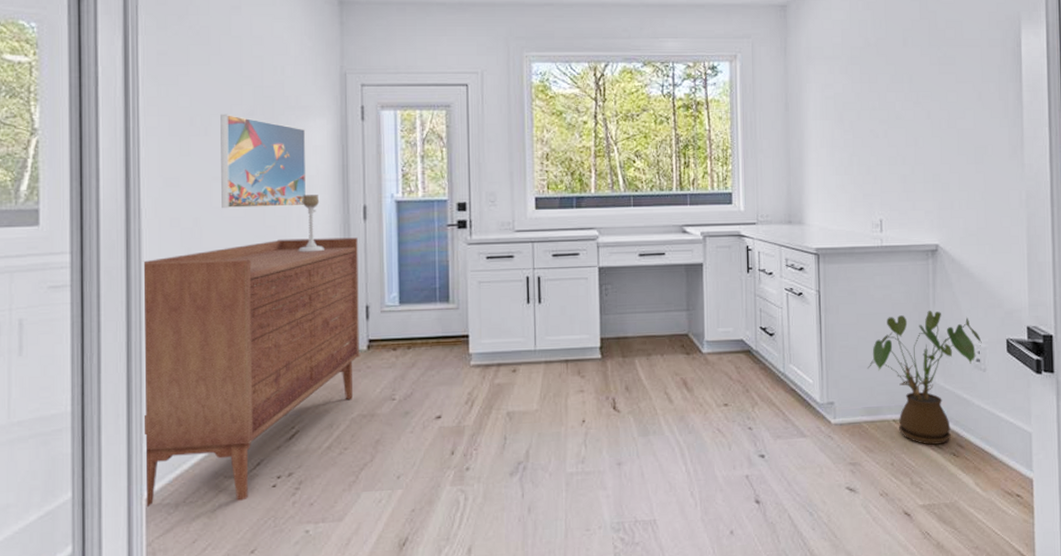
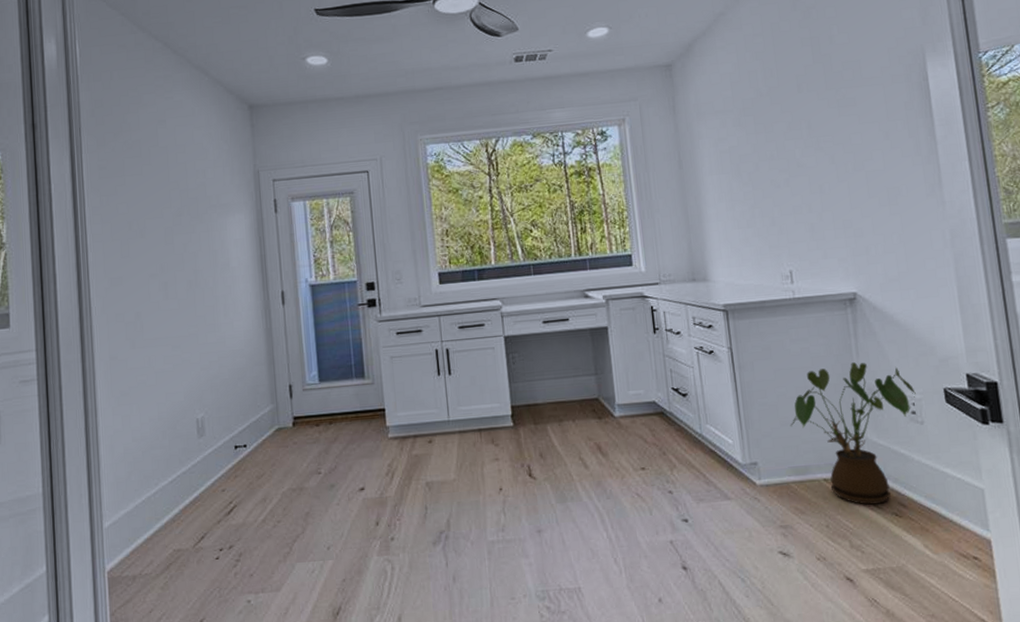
sideboard: present [143,237,360,508] -> none [95,321,286,580]
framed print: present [220,113,307,209] -> none [153,216,231,303]
candle holder: present [298,195,324,252] -> none [226,284,249,339]

